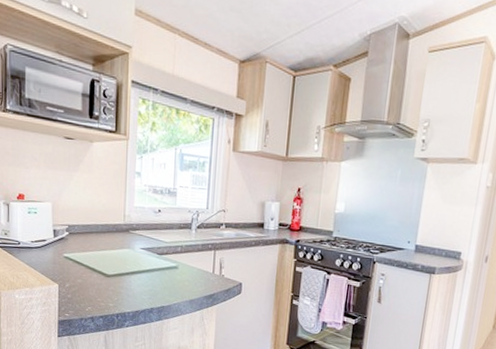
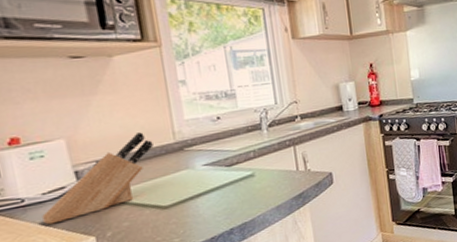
knife block: none [29,209,108,267] -> present [42,132,153,225]

